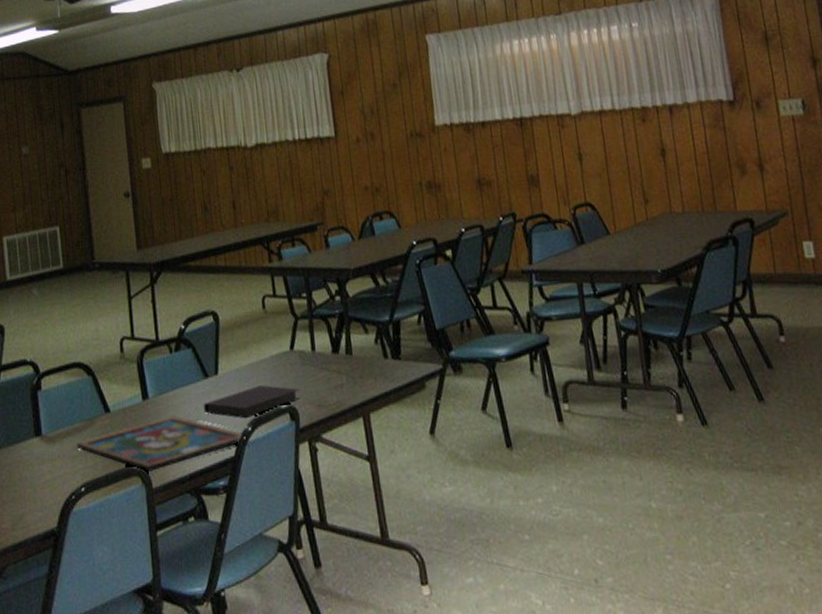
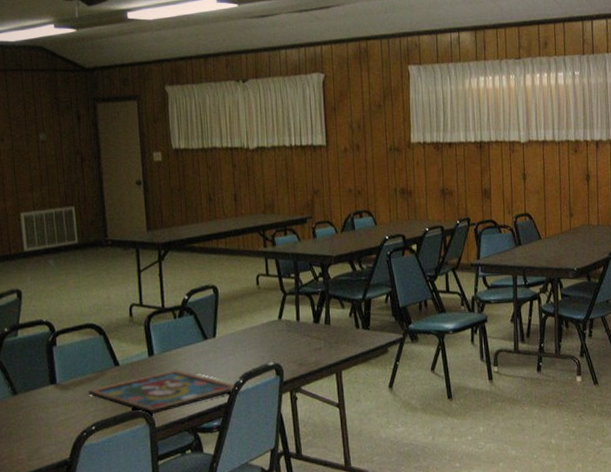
notebook: present [203,385,301,419] -> none [202,347,286,373]

